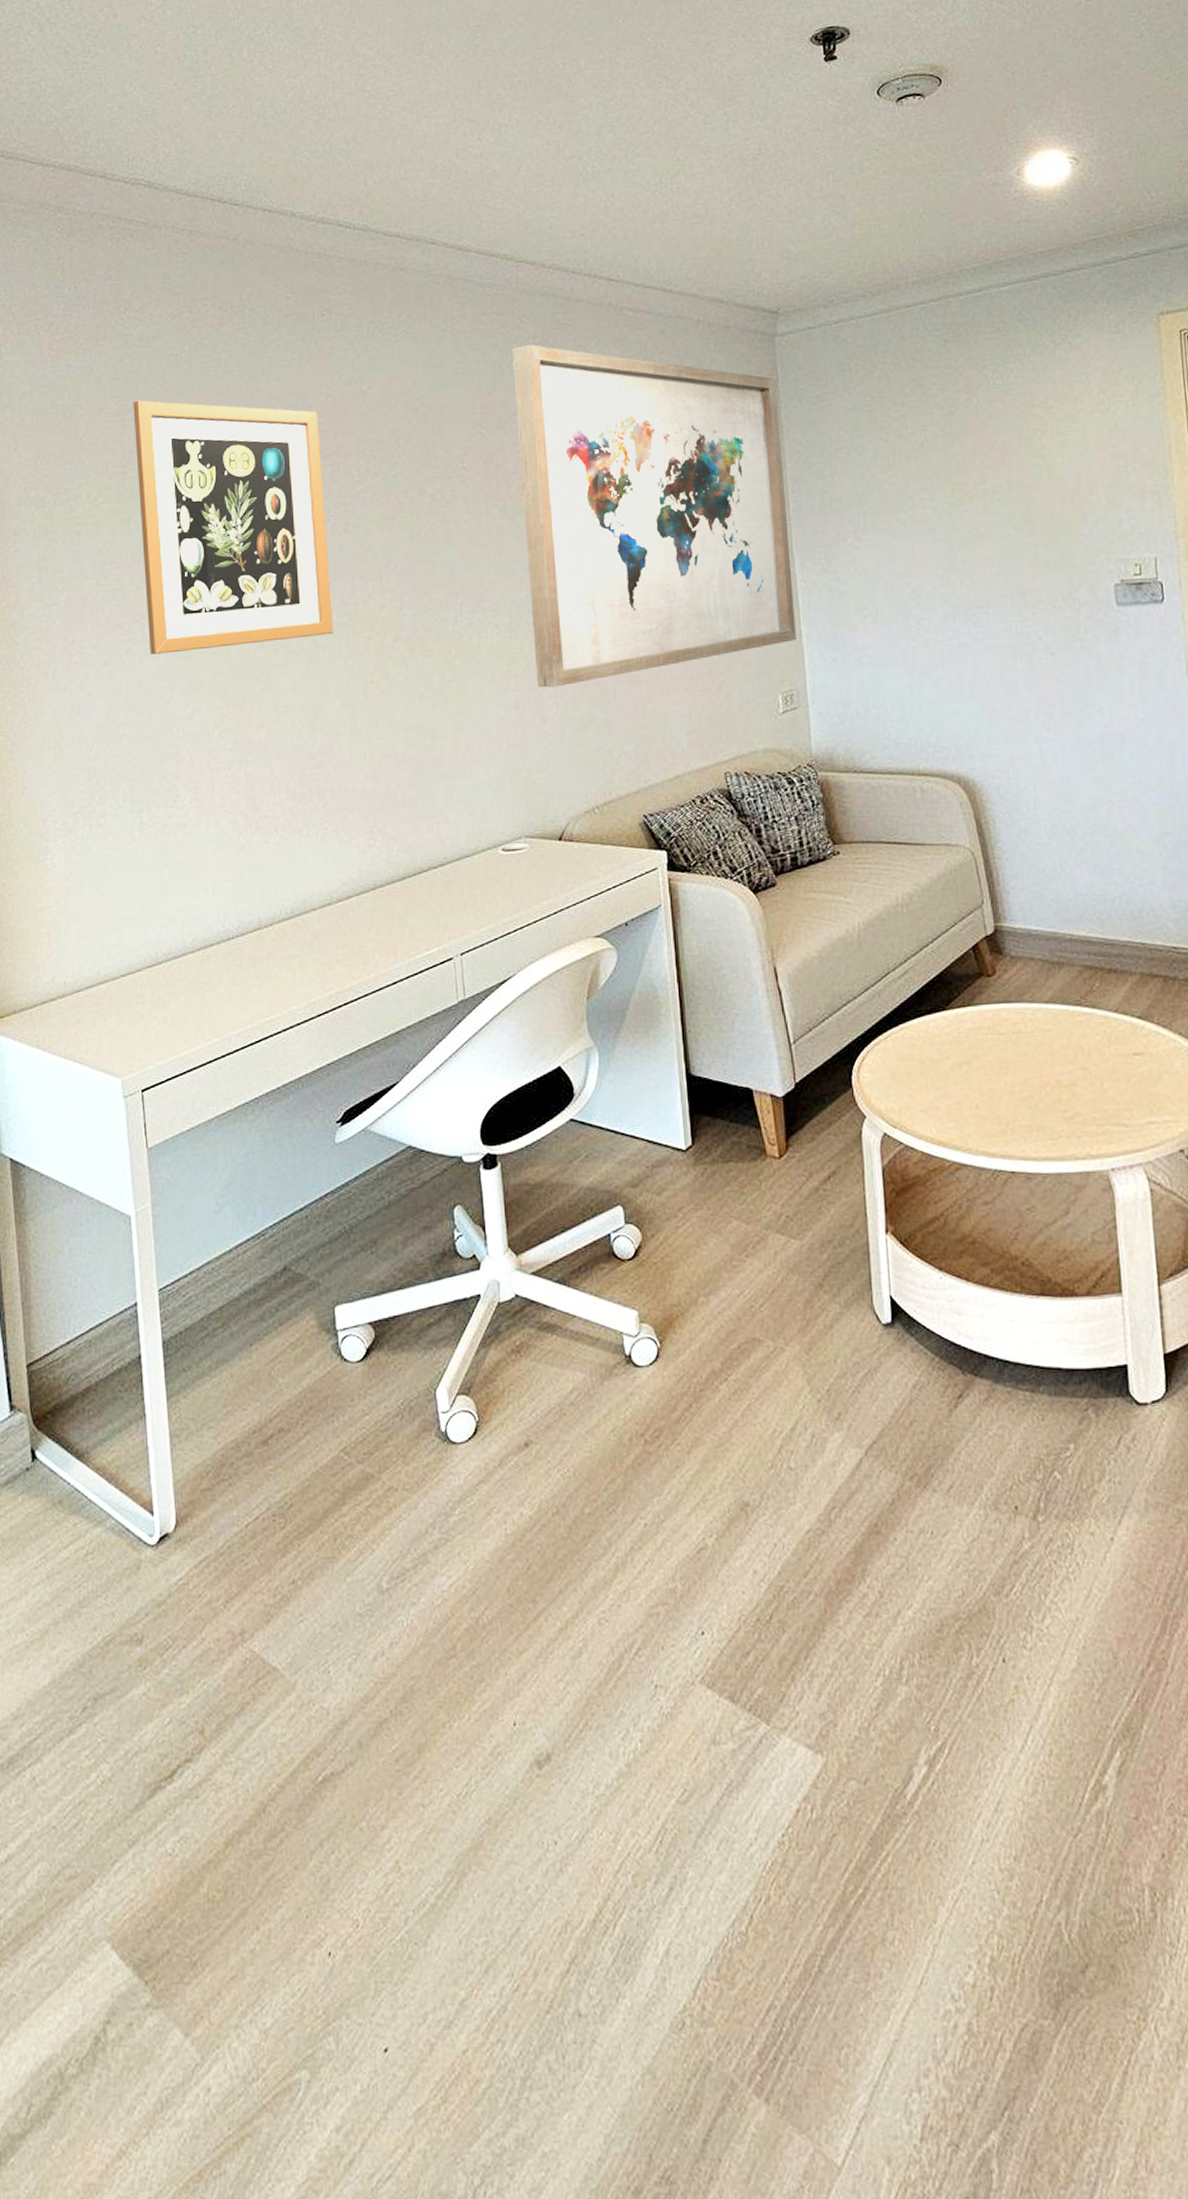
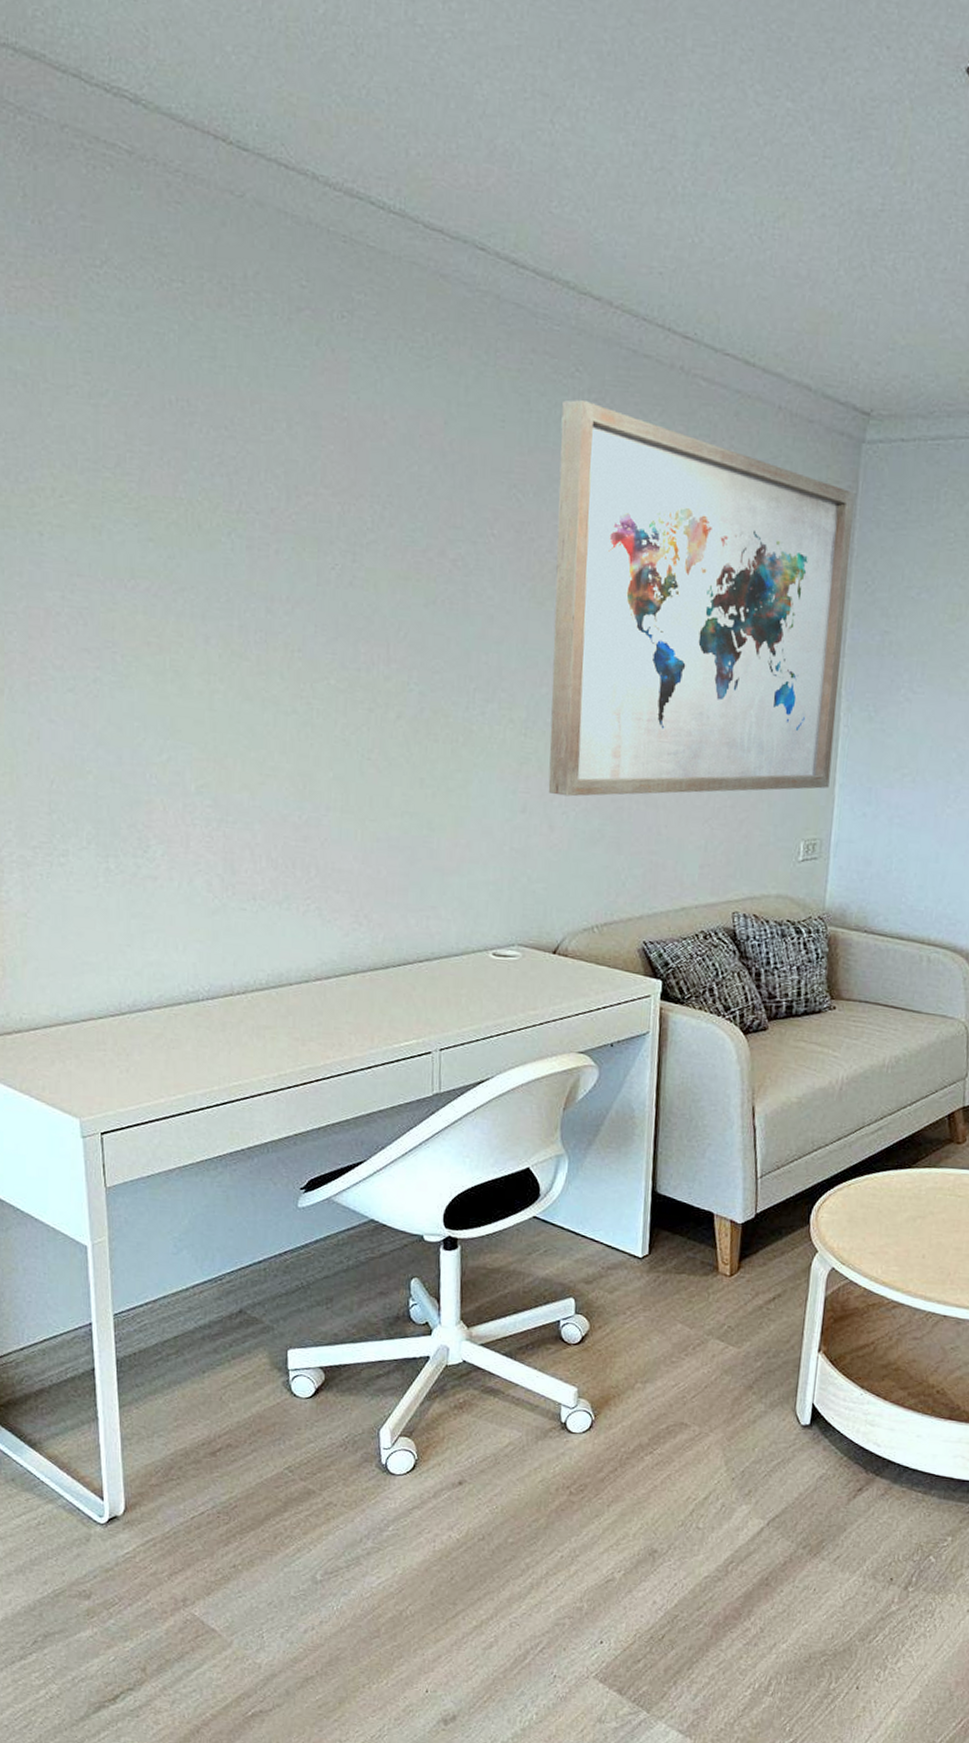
wall art: present [133,400,333,655] -> none [109,383,331,699]

